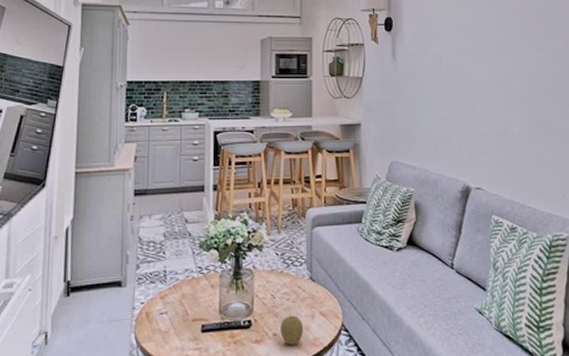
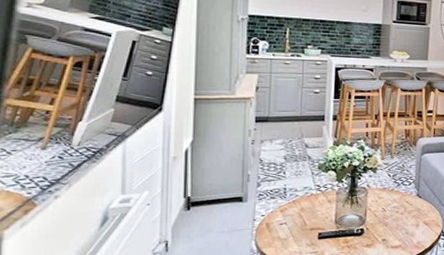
fruit: present [280,315,304,345] -> none [389,224,409,248]

